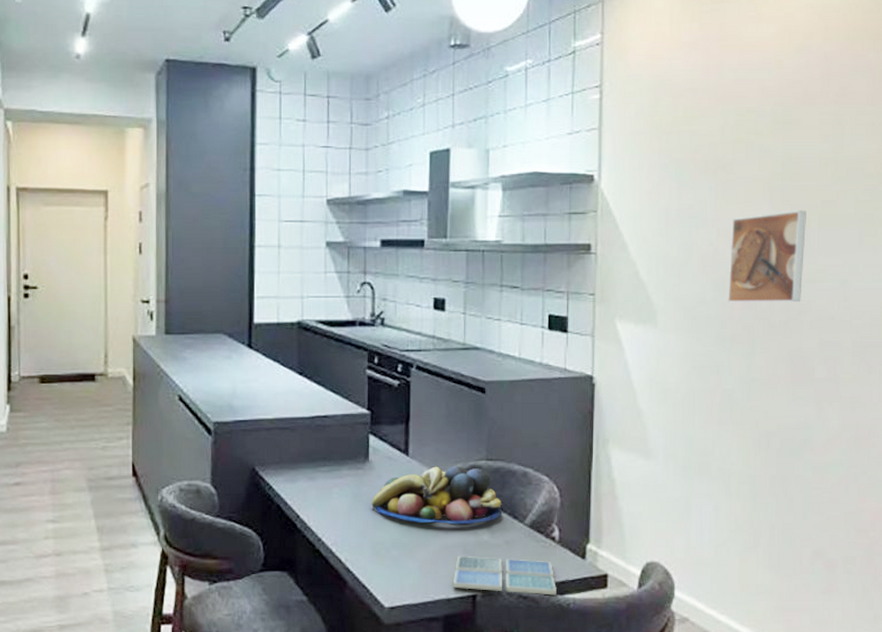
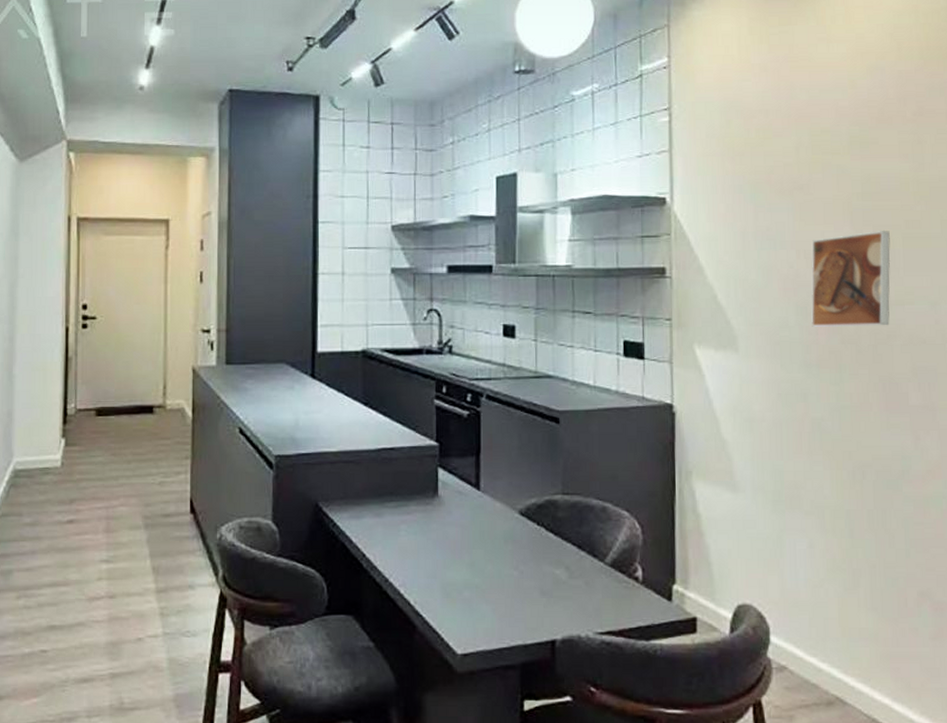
fruit bowl: present [371,466,503,525] -> none [441,501,581,564]
drink coaster: present [452,555,556,596] -> none [529,597,642,641]

